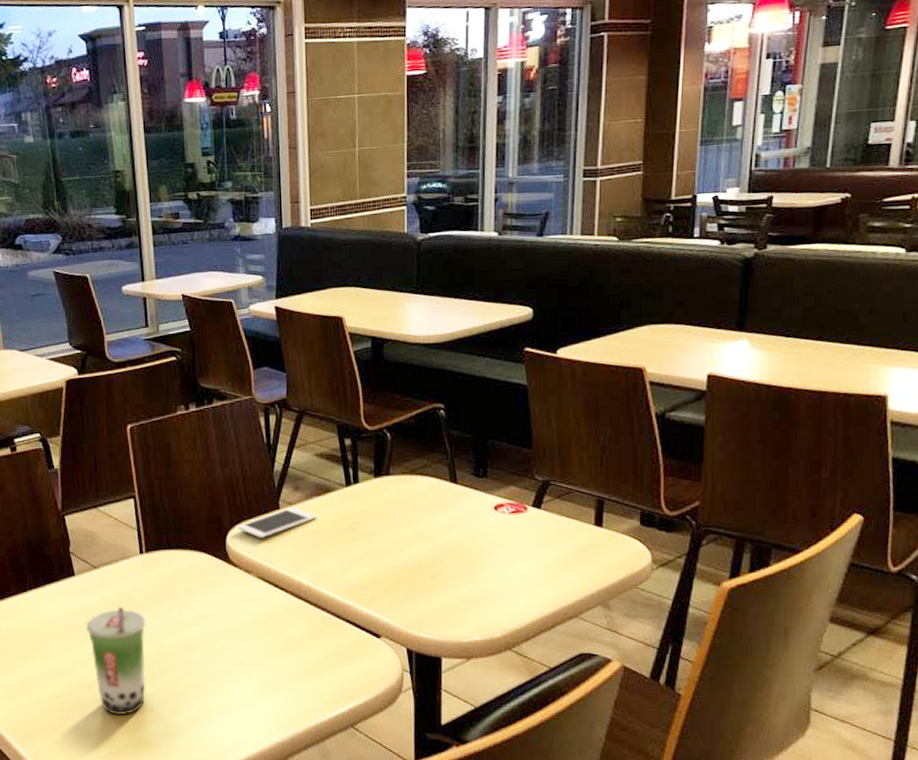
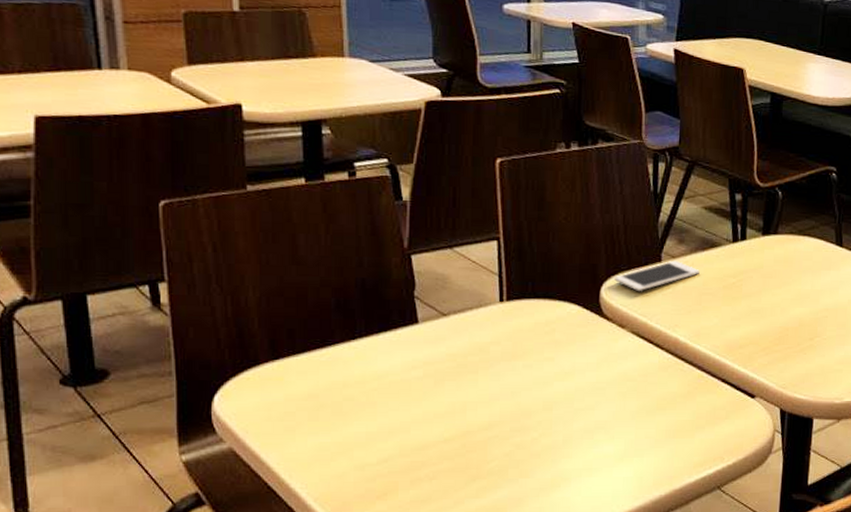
beverage cup: present [86,606,147,716] -> none [427,359,502,481]

